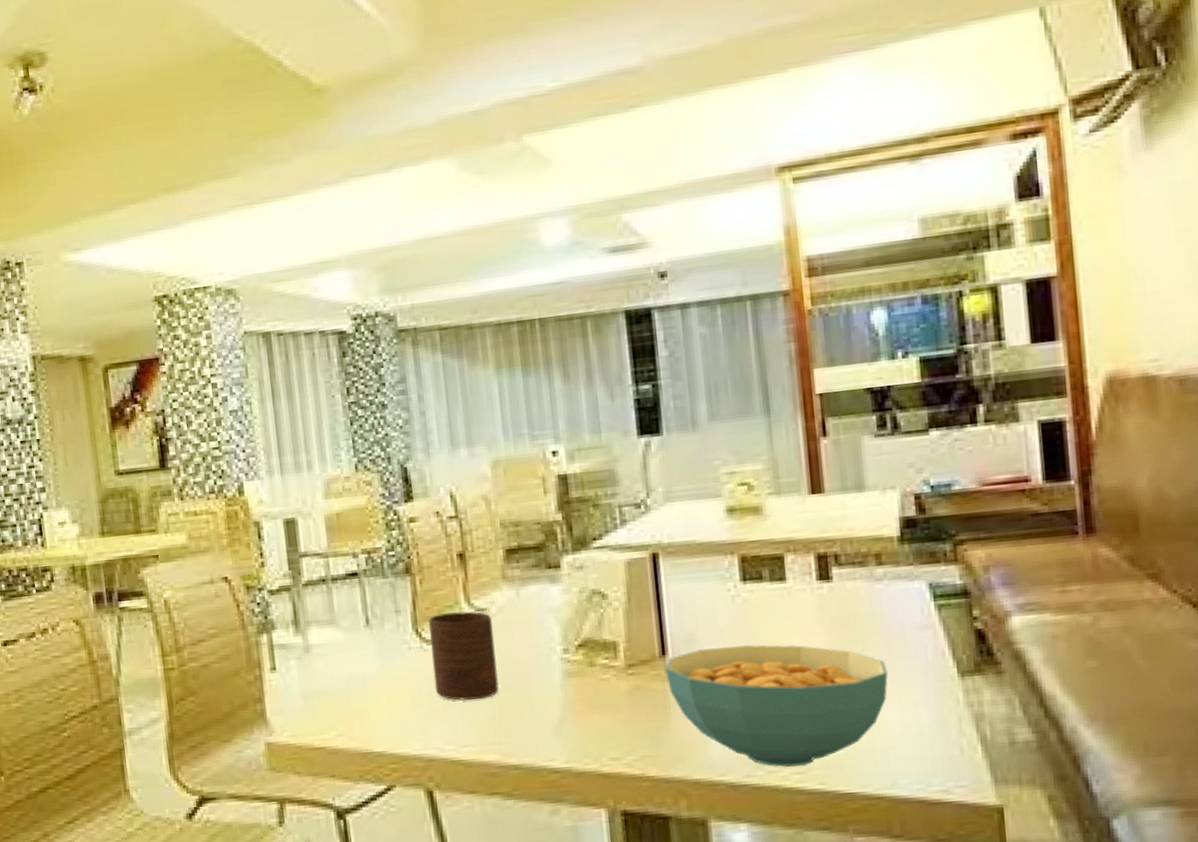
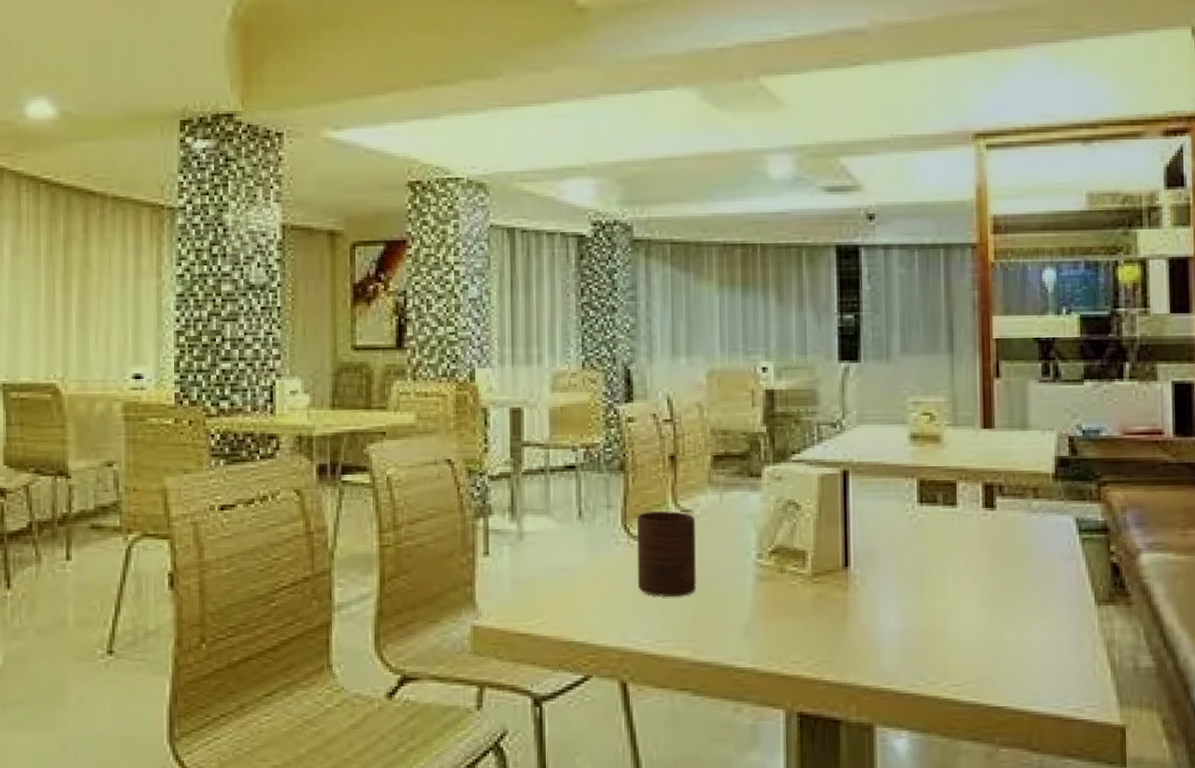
cereal bowl: present [665,644,888,767] -> none [847,563,1037,679]

